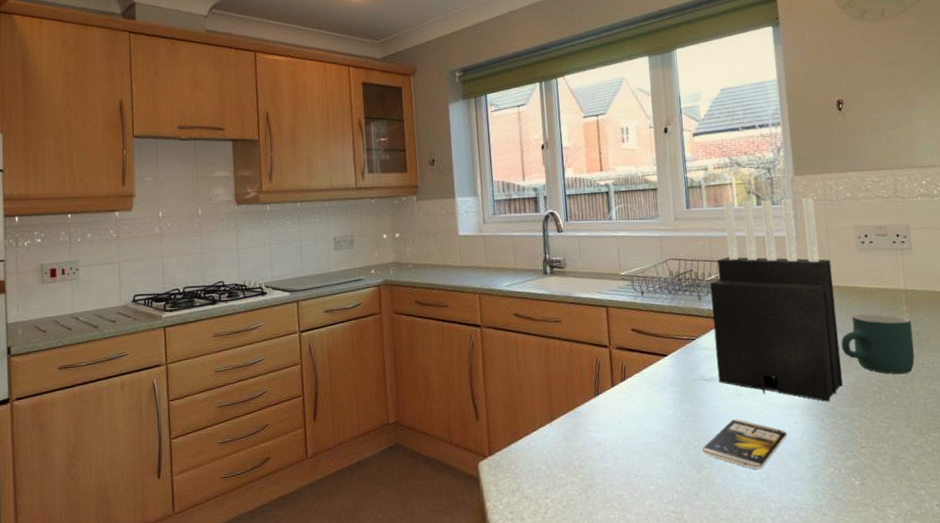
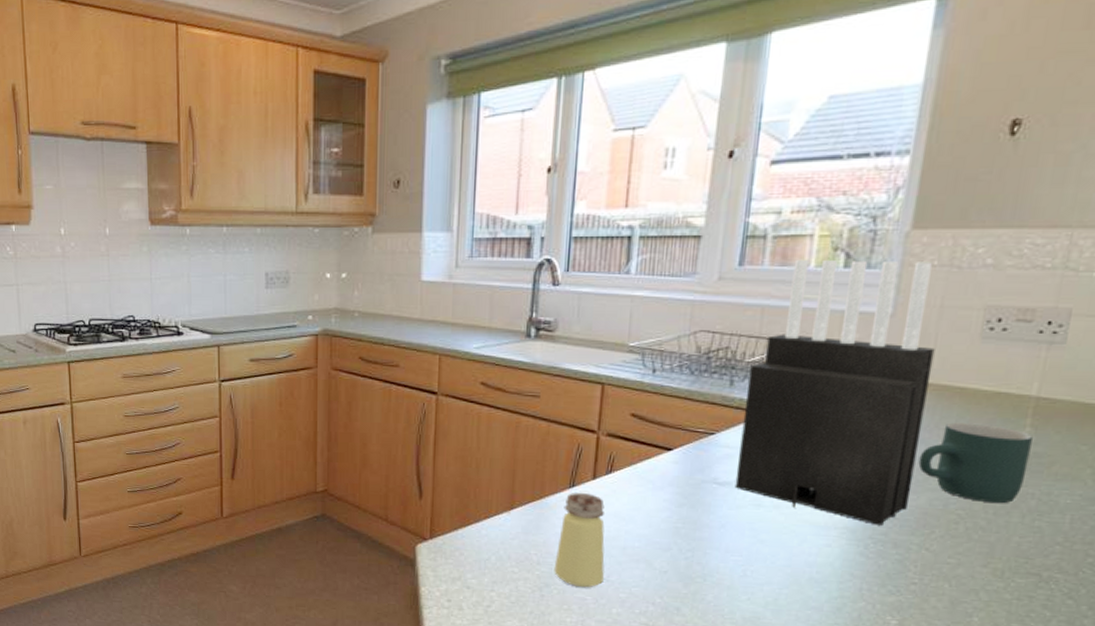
saltshaker: none [593,399,635,485] -> present [554,492,605,588]
smartphone: present [702,419,787,470] -> none [695,533,813,593]

